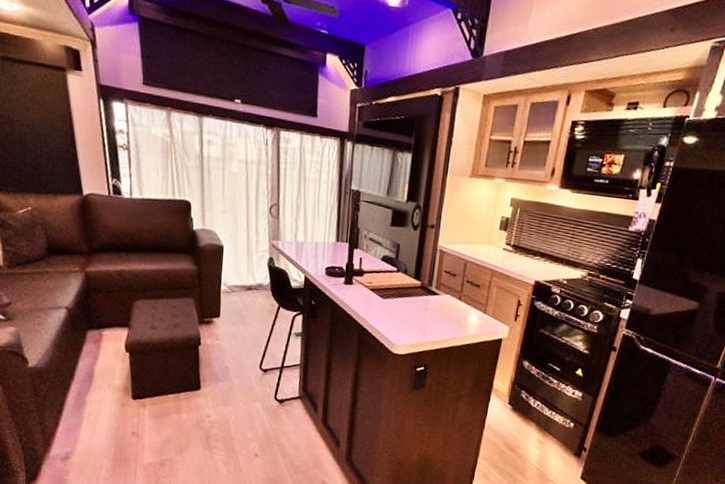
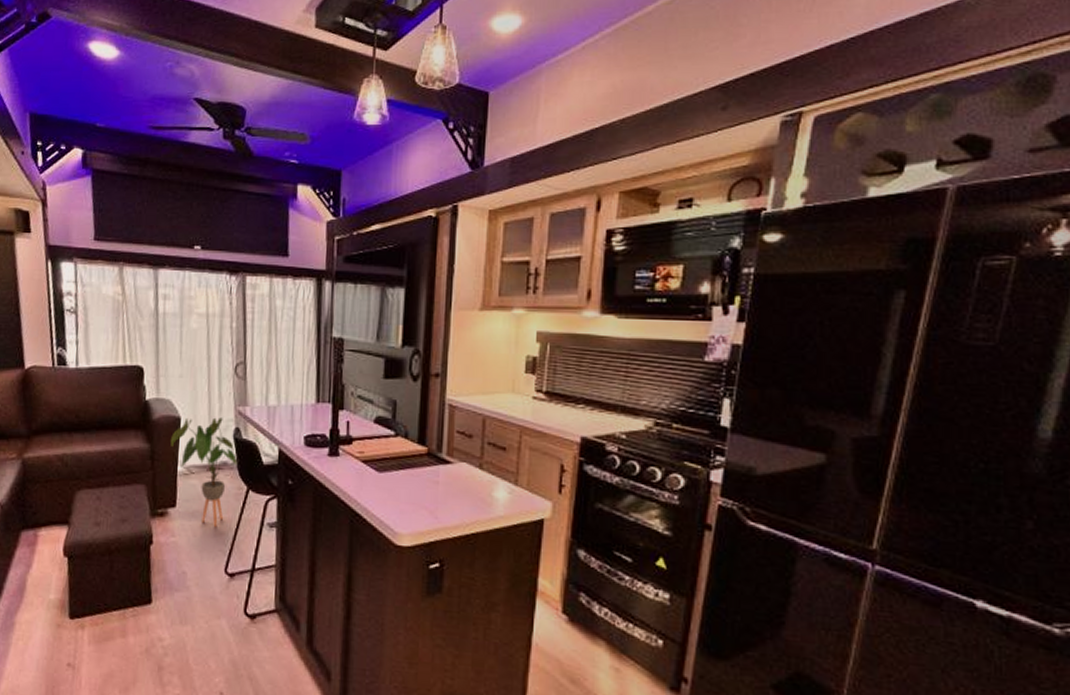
house plant: none [215,247,270,334] -> present [171,417,237,527]

